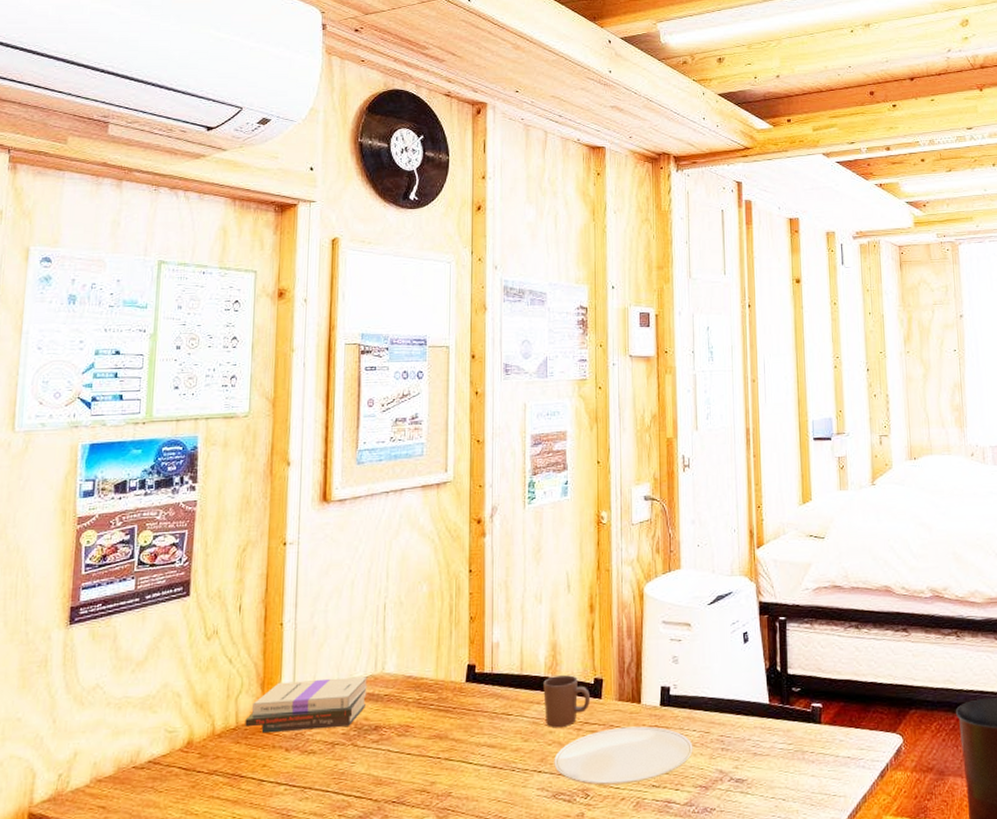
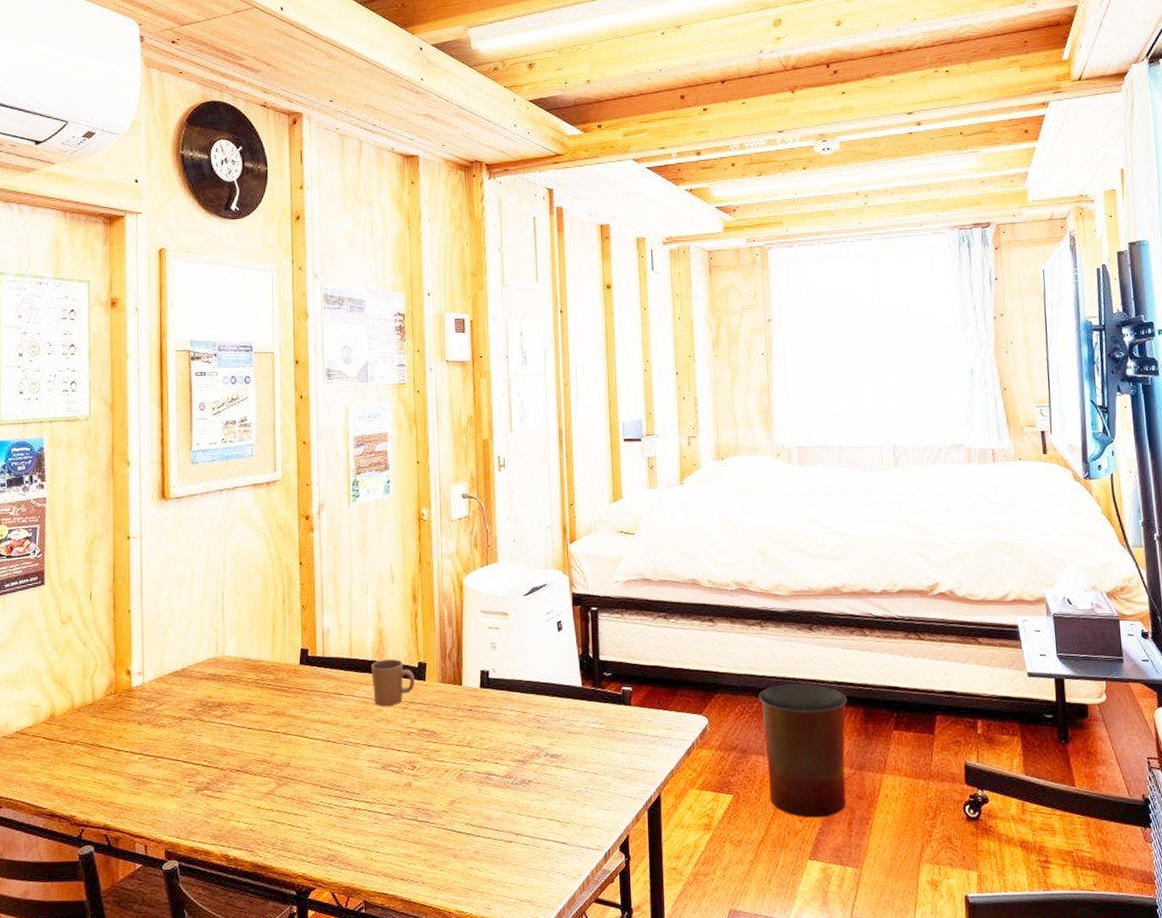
books: present [245,676,368,734] -> none [101,659,210,709]
plate: present [554,726,693,786] -> none [383,706,511,759]

